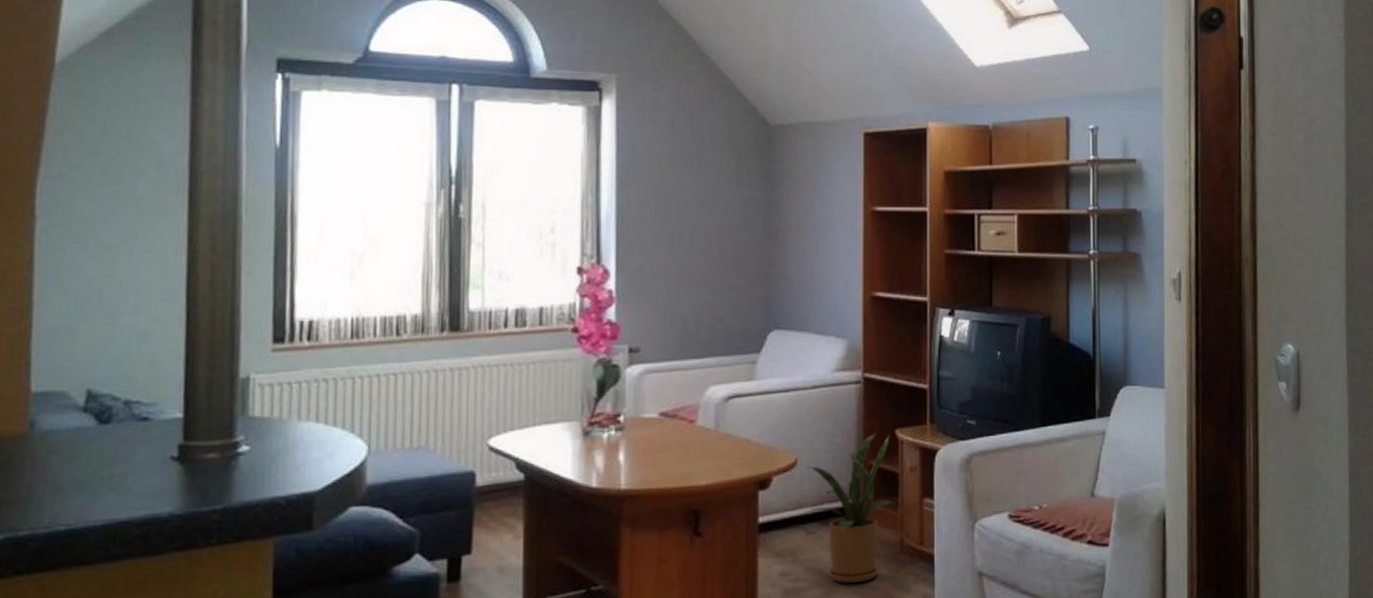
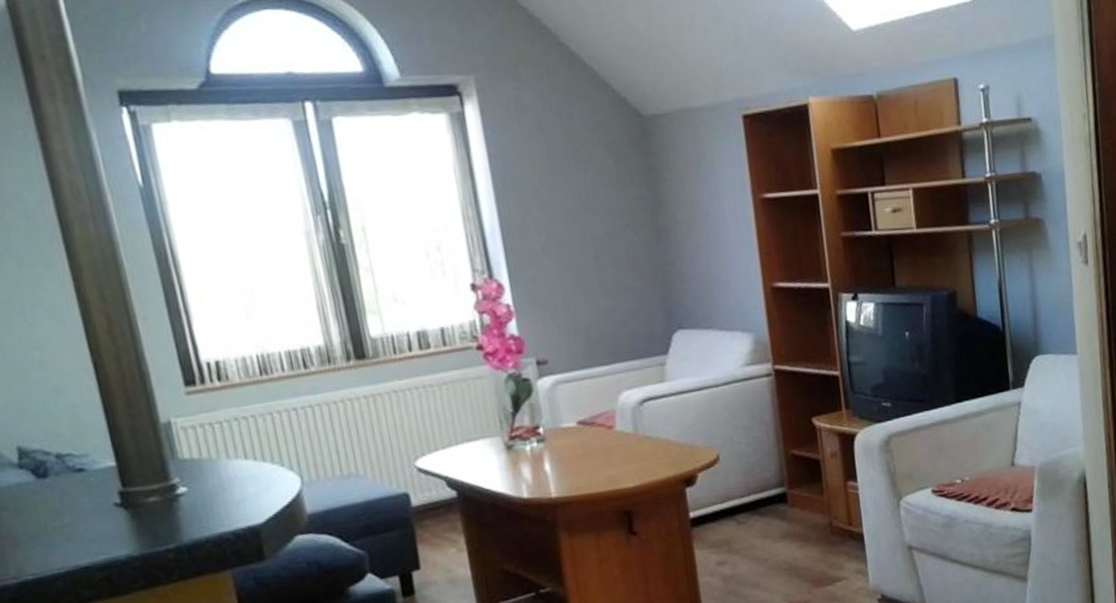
house plant: present [805,432,894,584] -> none [728,422,819,567]

